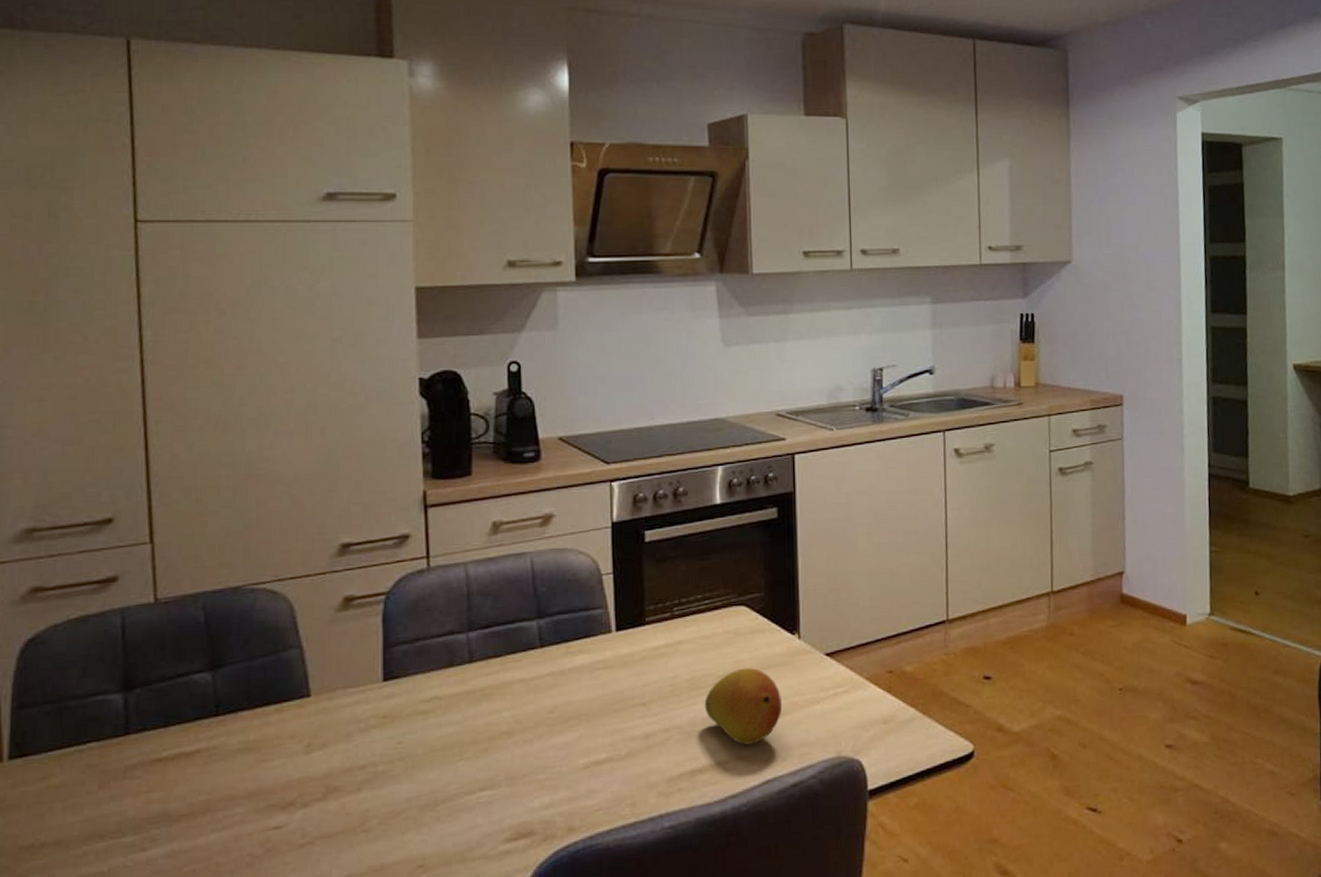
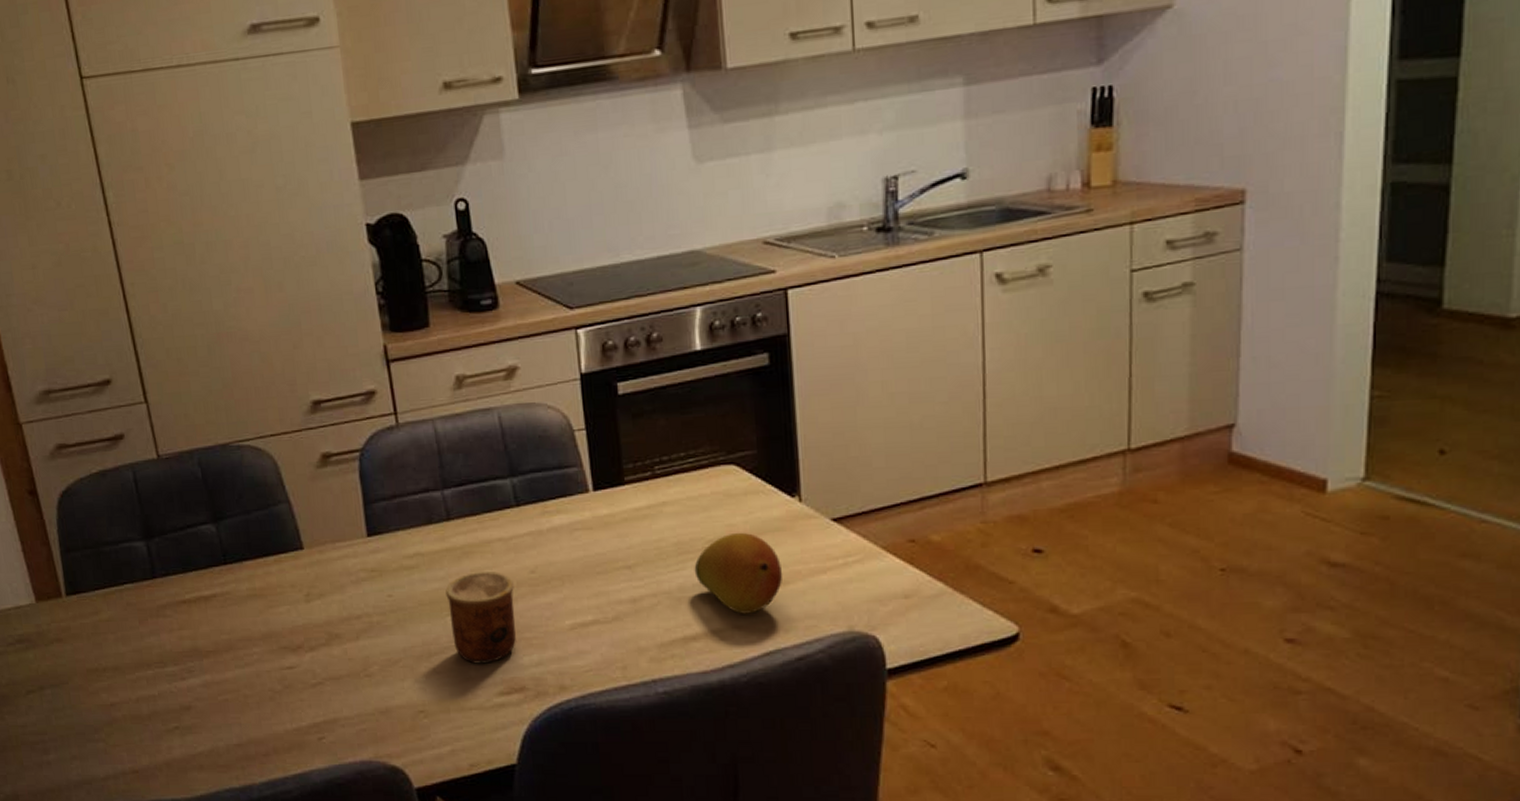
cup: none [460,712,531,811] -> present [445,570,517,664]

